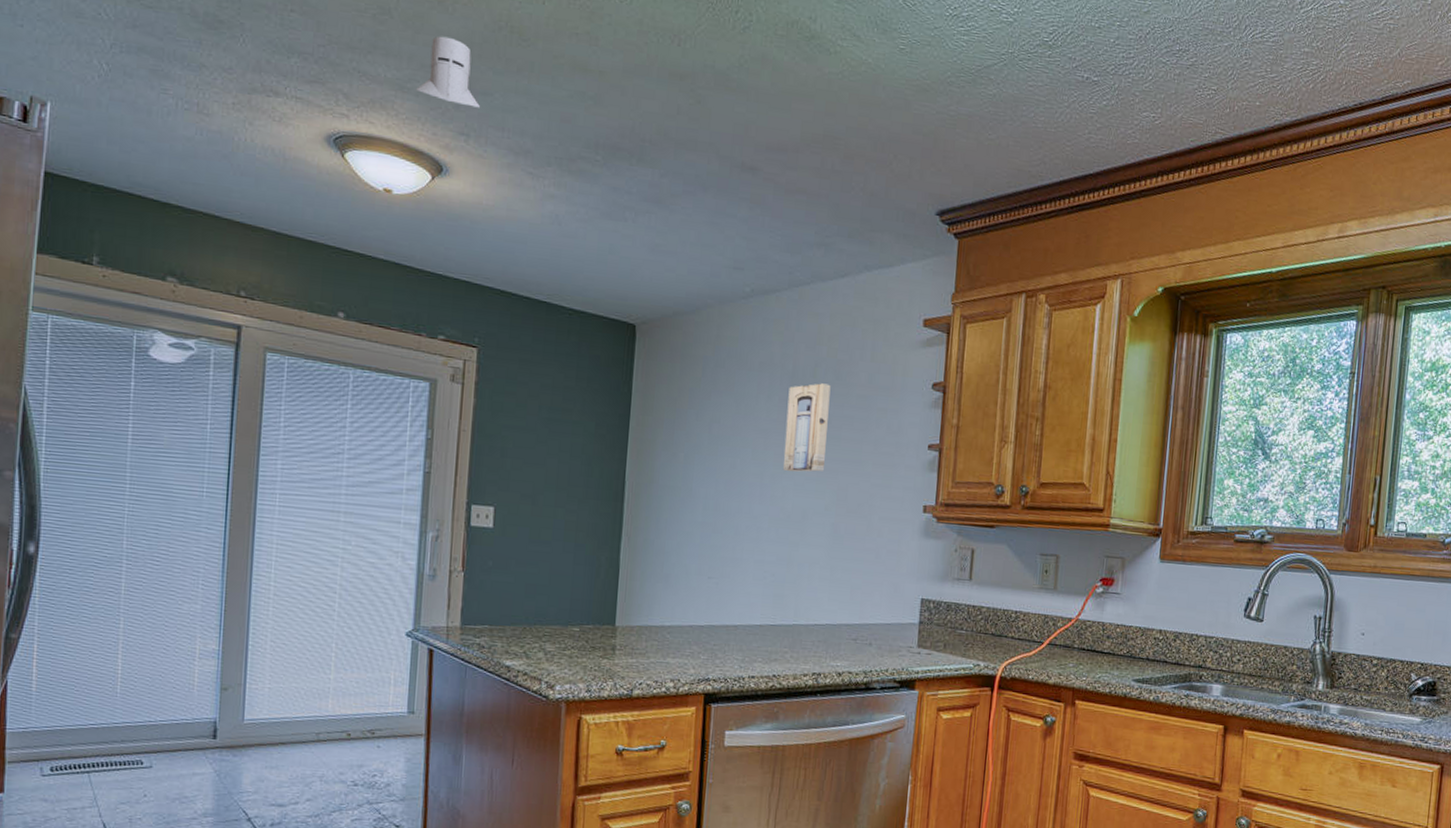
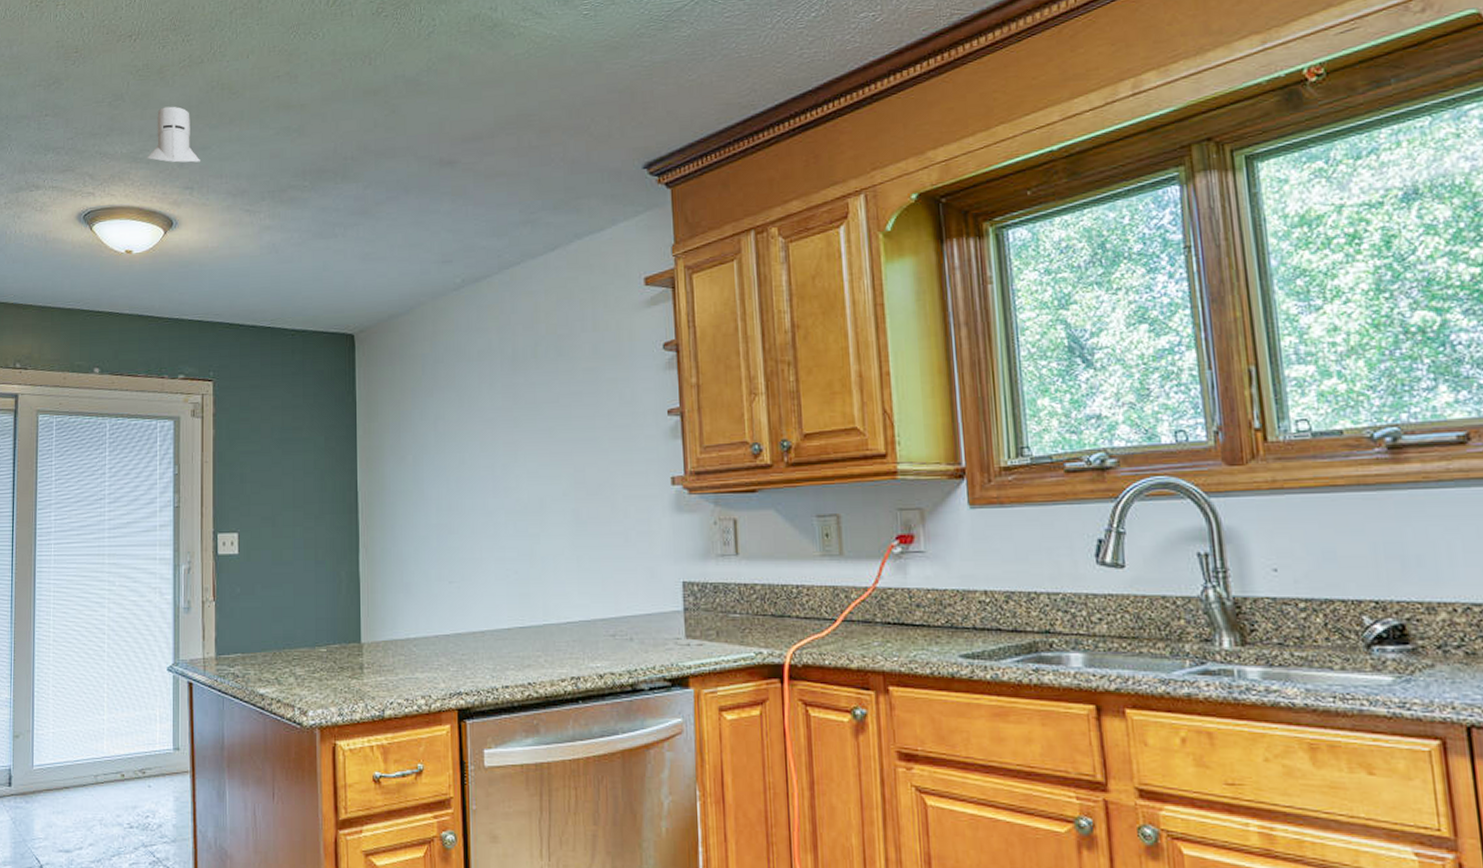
wall art: present [782,383,831,472] -> none [511,362,557,460]

